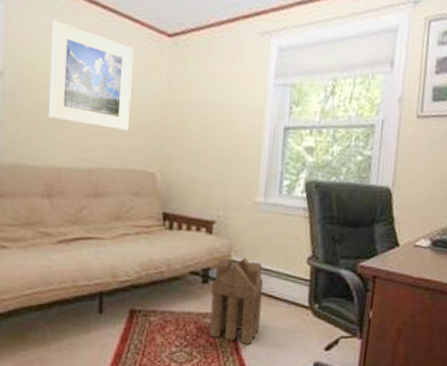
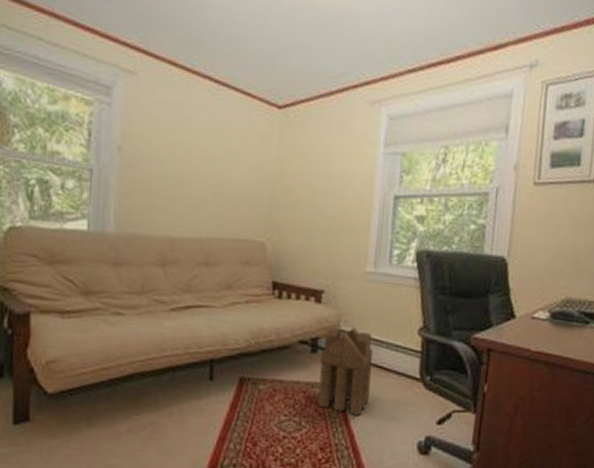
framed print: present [49,20,134,131] -> none [163,95,245,202]

